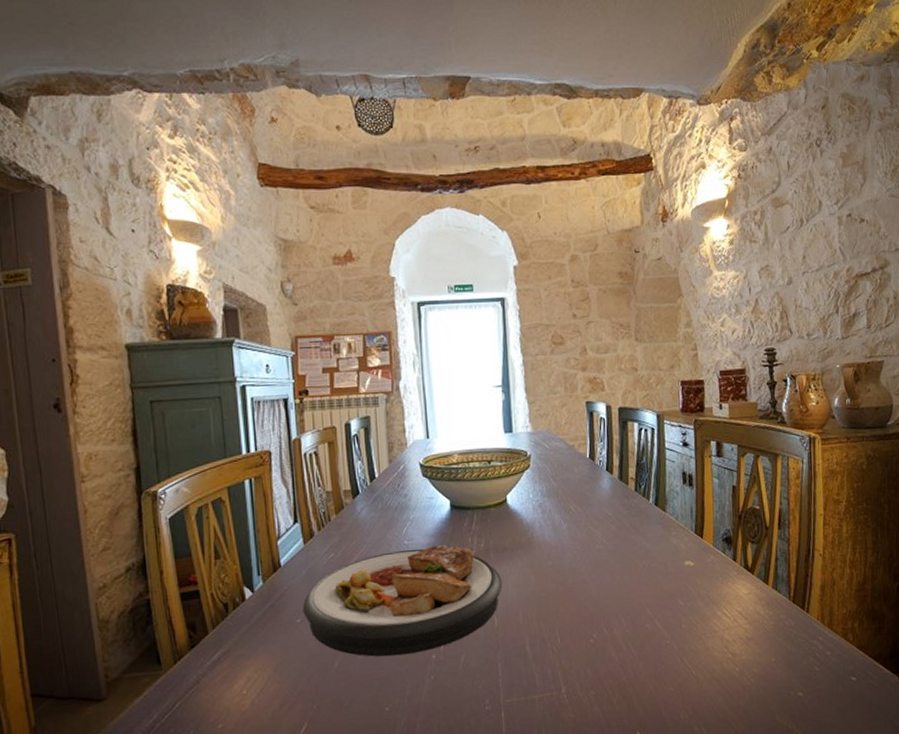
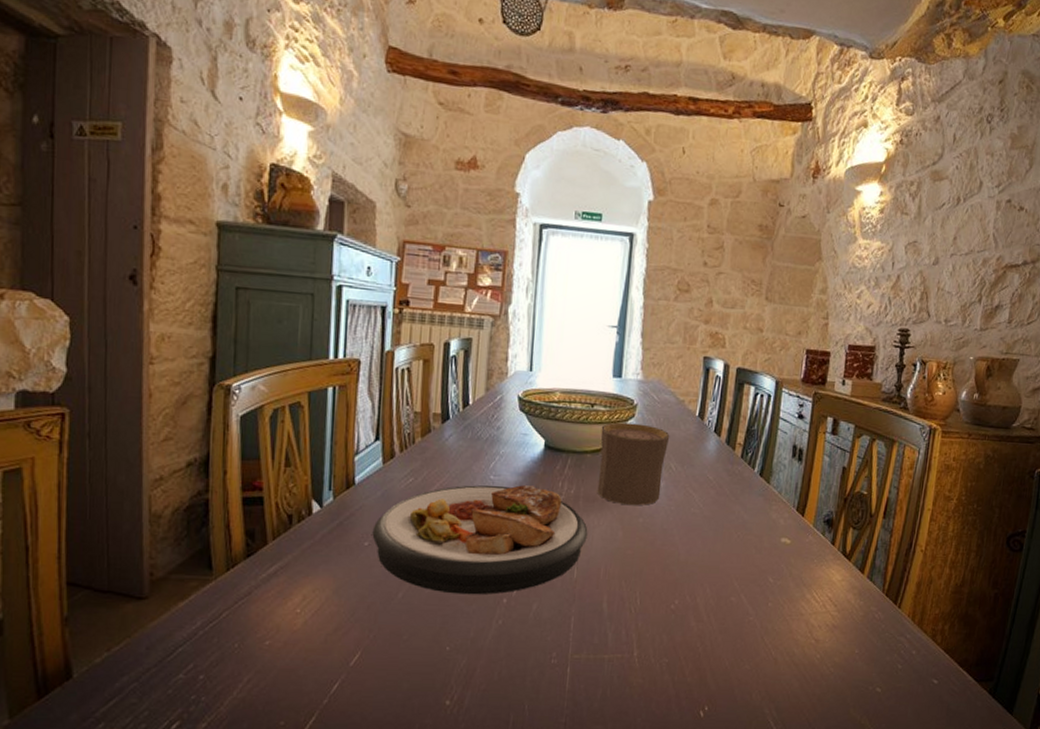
cup: none [500,472,566,551] -> present [597,422,670,506]

